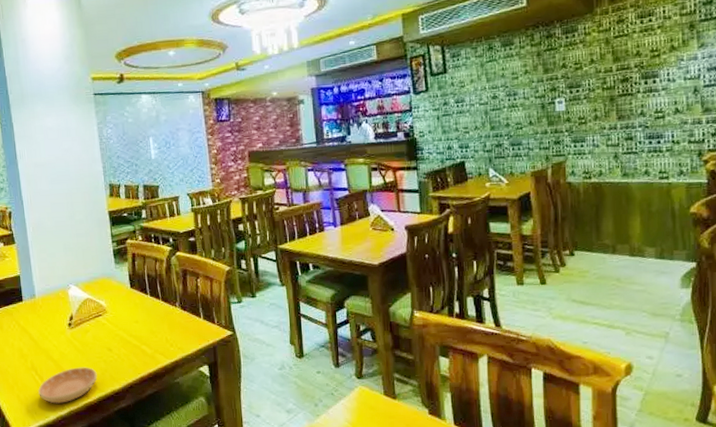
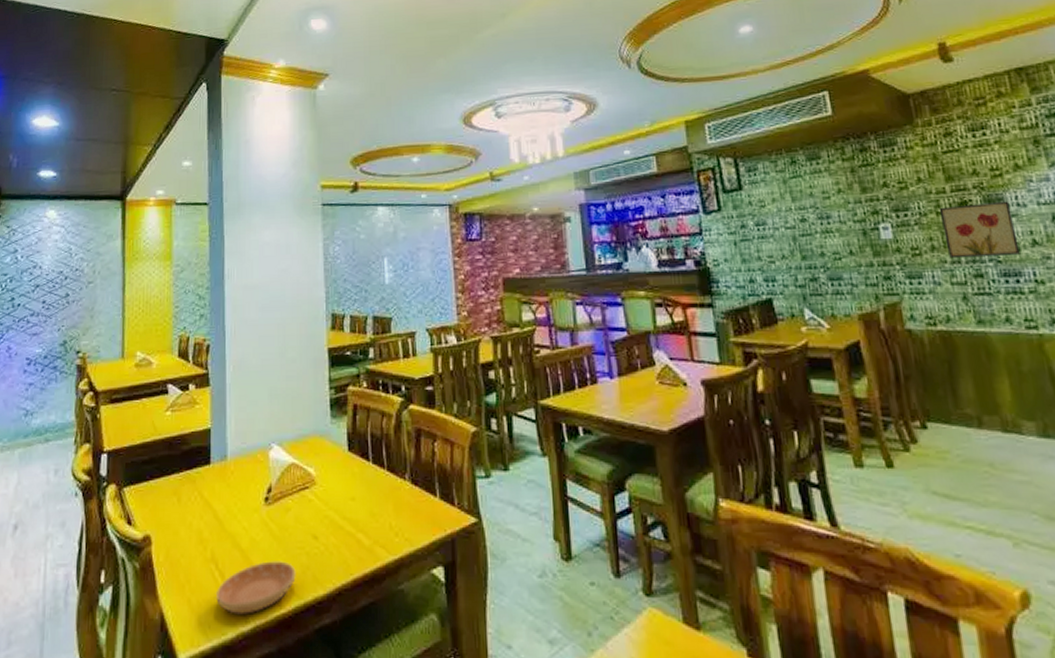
wall art: none [605,77,664,126] -> present [939,201,1020,259]

